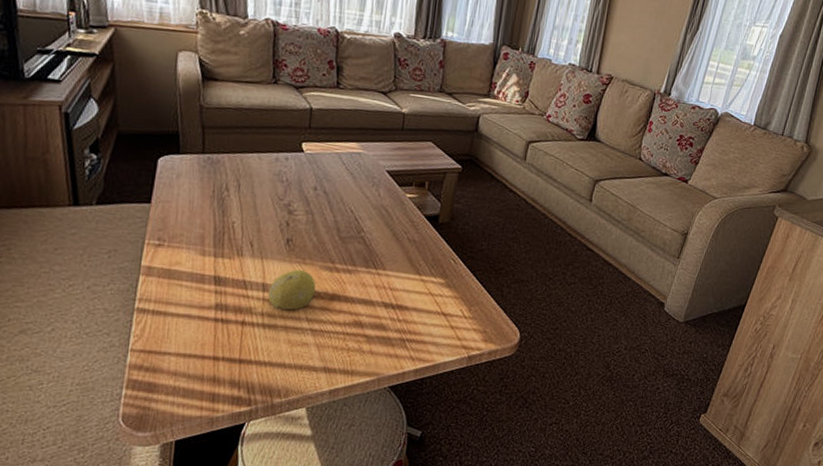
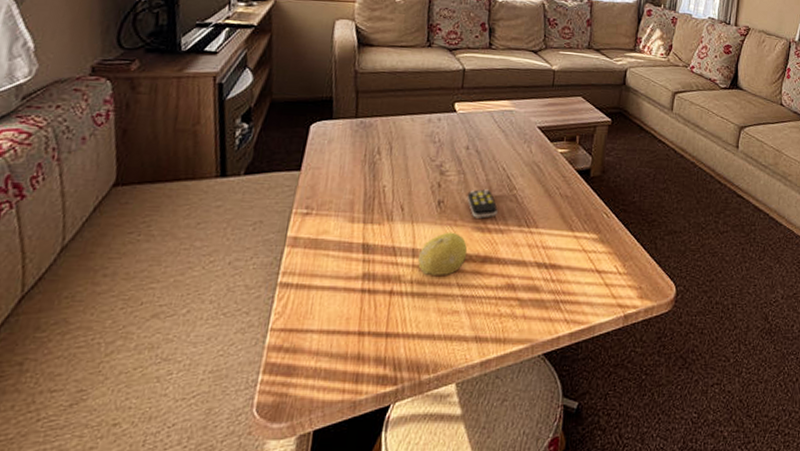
remote control: none [315,230,346,258] -> present [467,189,498,219]

